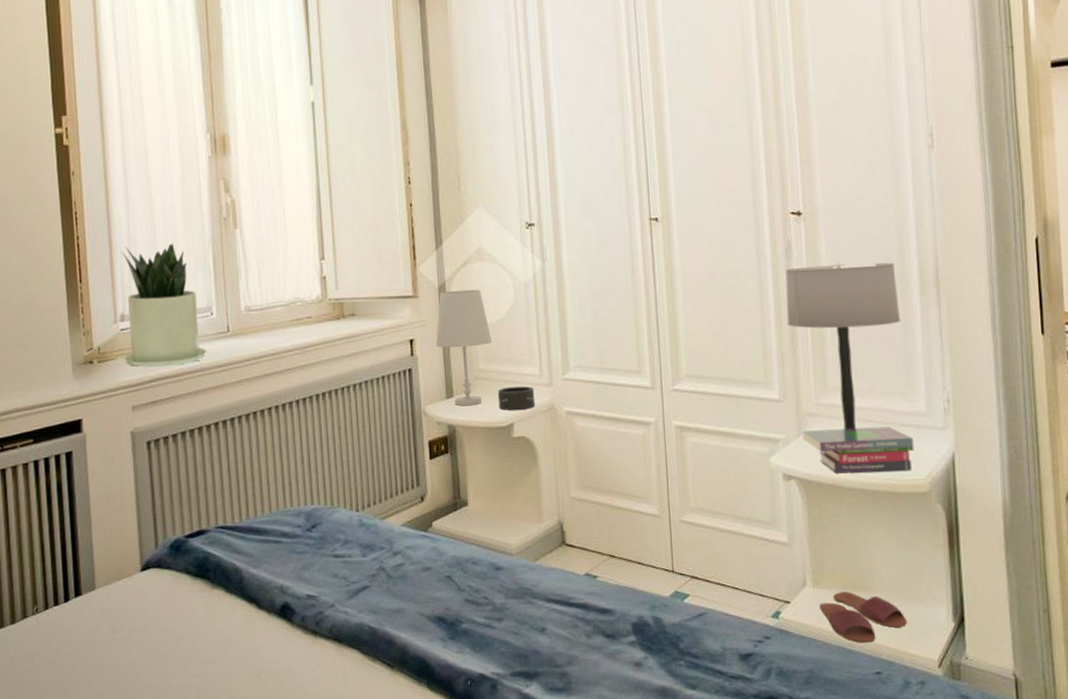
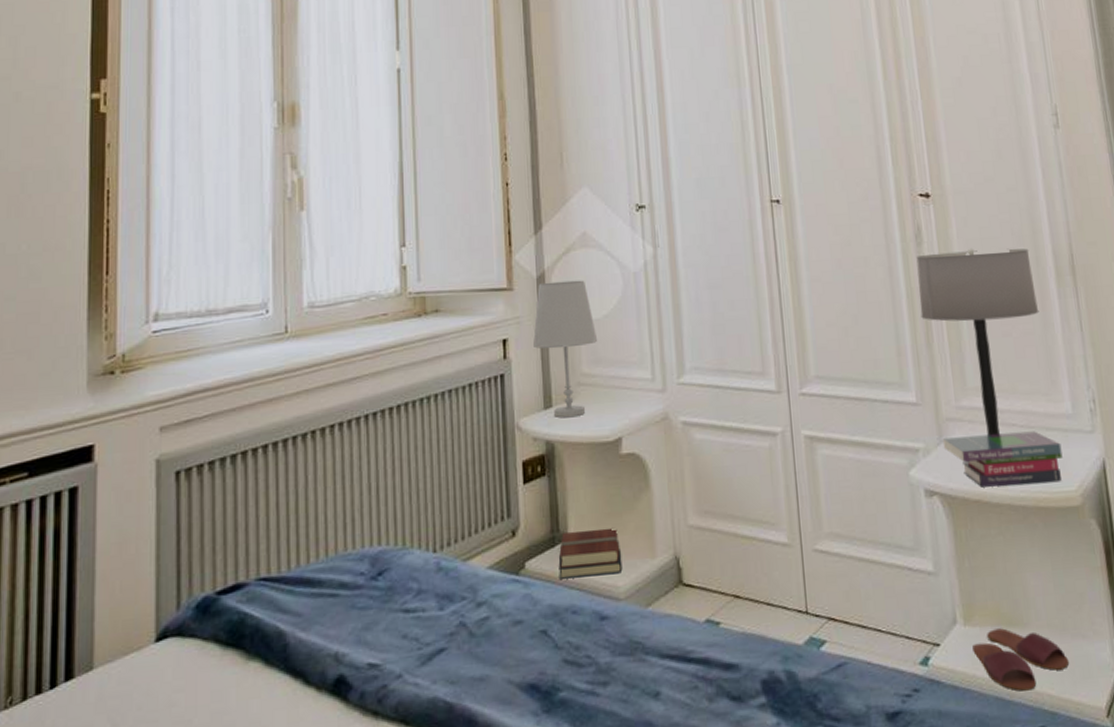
planter: present [122,243,207,368] -> none [153,227,259,379]
books: none [460,497,514,537] -> present [558,527,623,579]
alarm clock: present [497,386,536,410] -> none [603,392,647,422]

